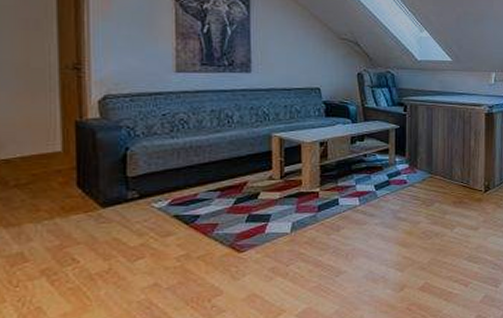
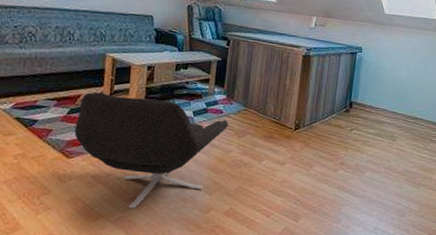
lounge chair: none [244,176,415,298] -> present [74,92,229,209]

